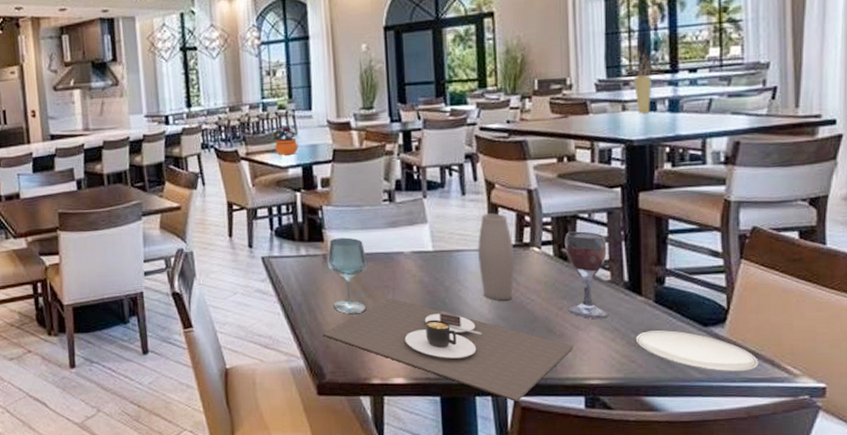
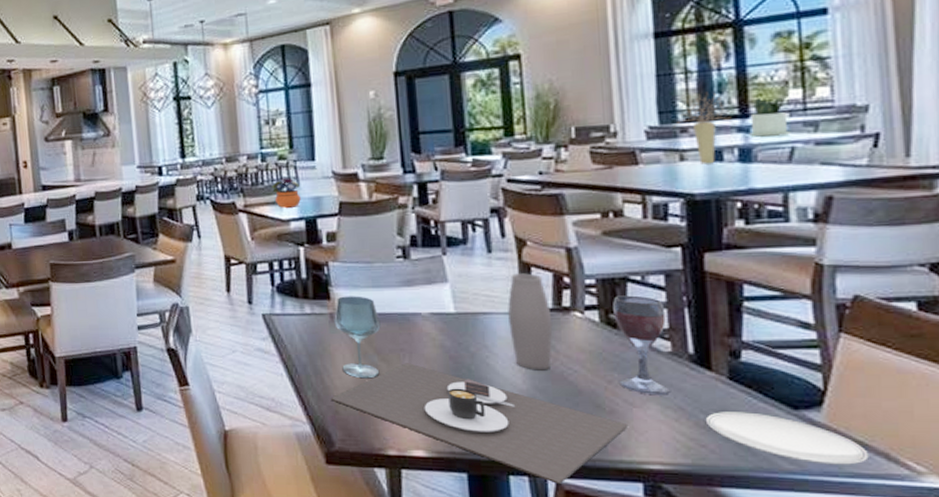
planter: none [677,55,710,90] -> present [749,97,791,137]

